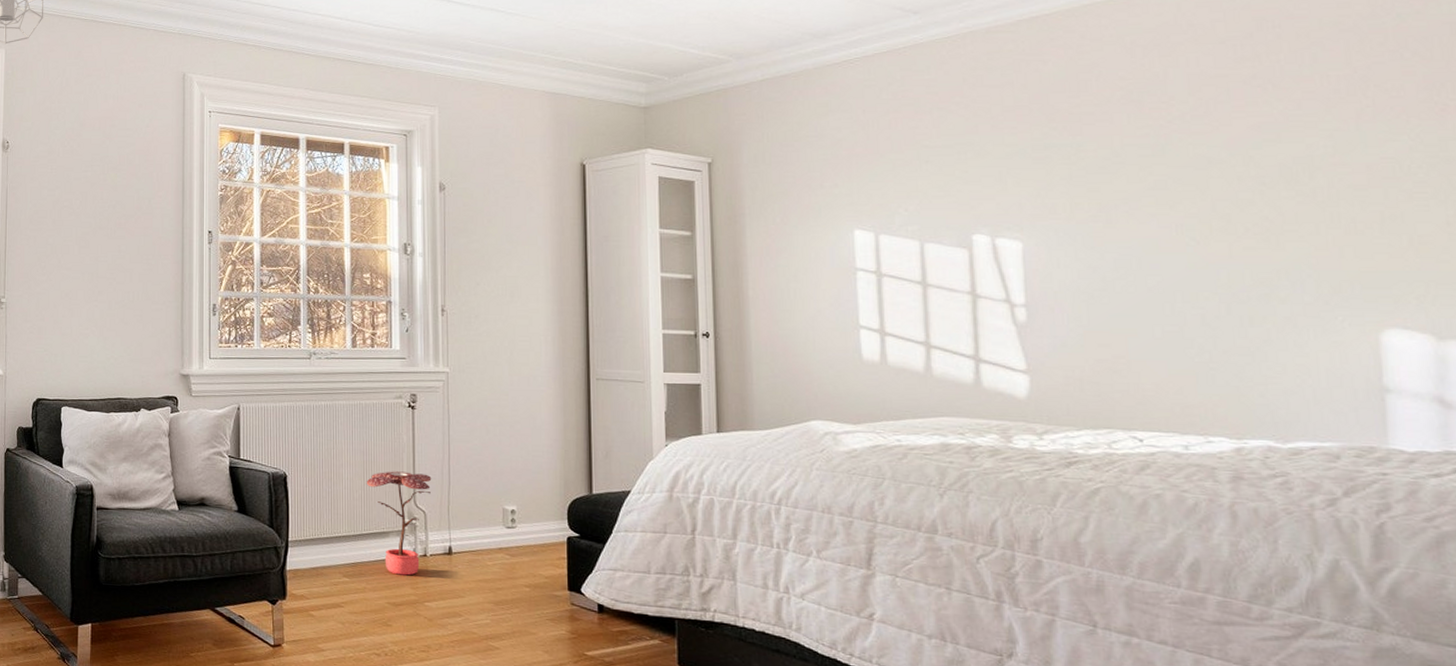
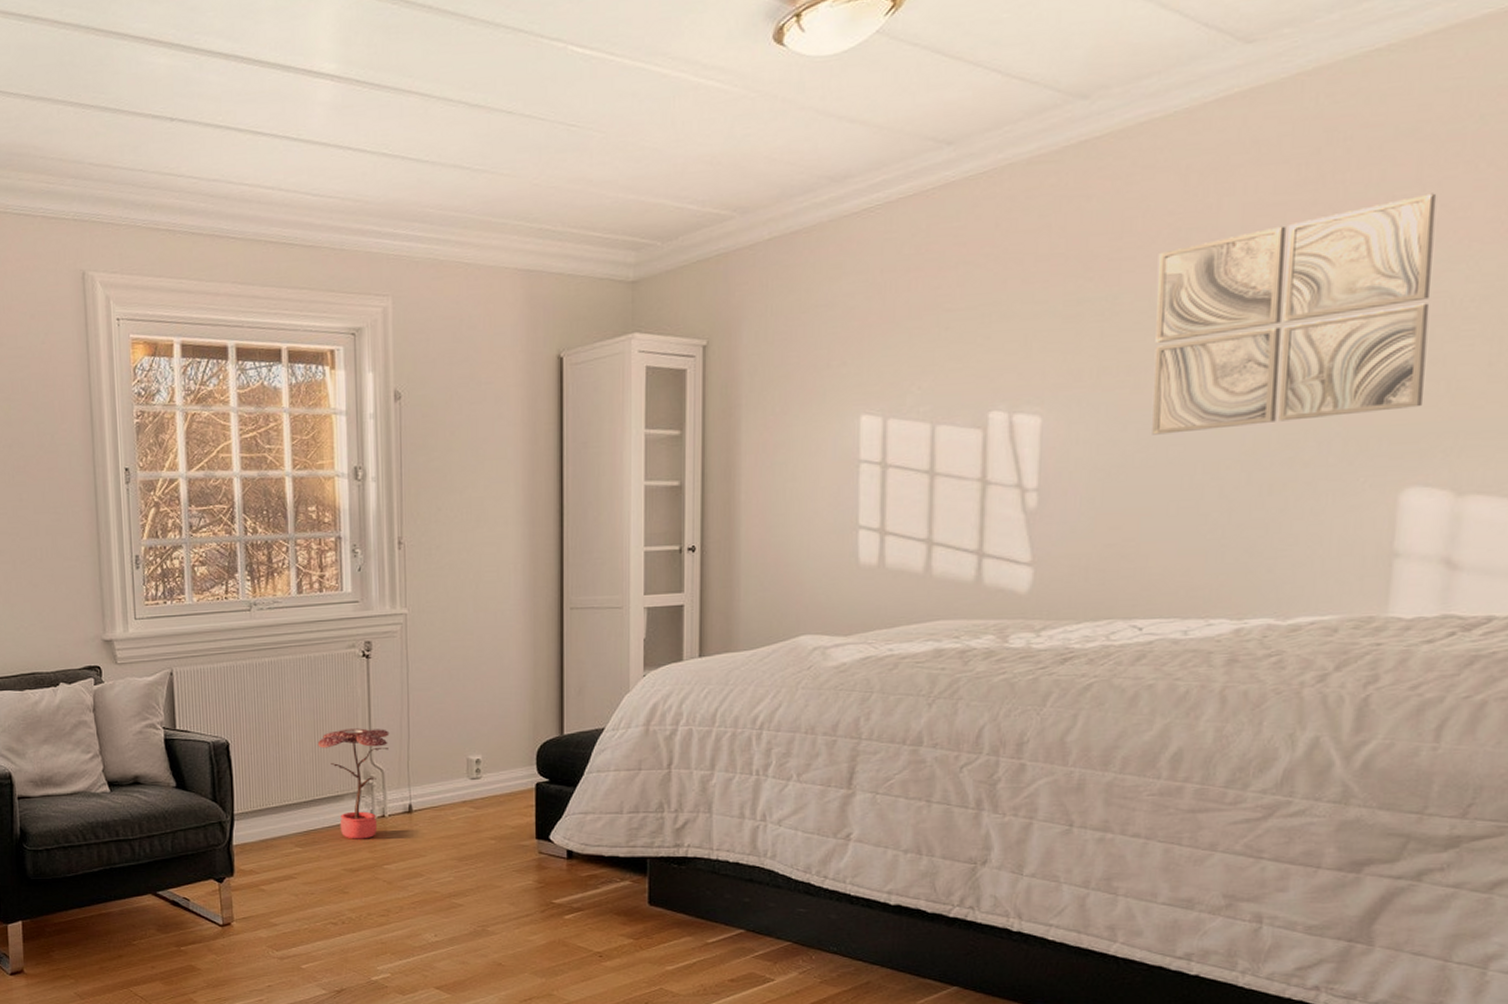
wall art: none [1115,75,1389,265] -> present [1152,193,1437,435]

